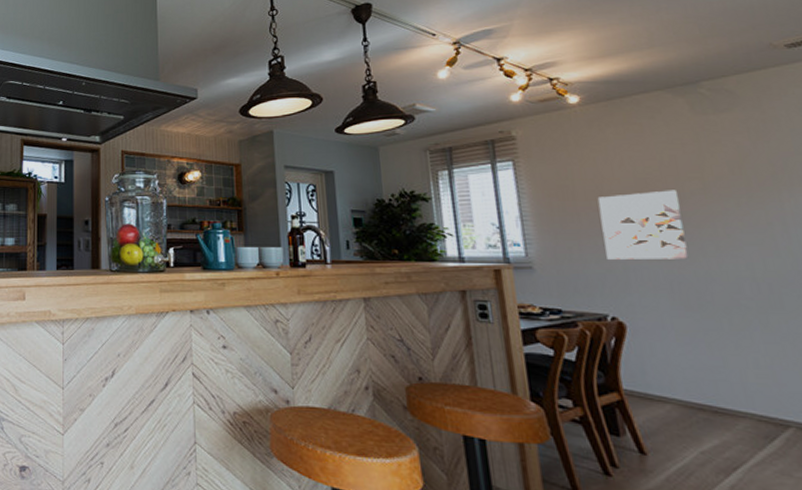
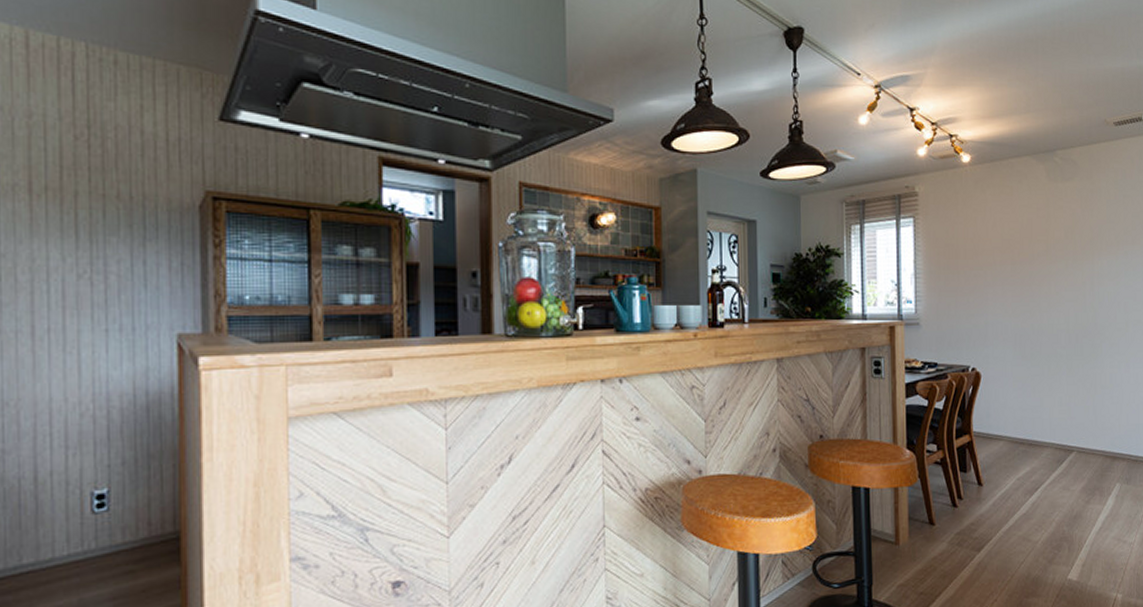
wall art: present [597,190,689,259] -> none [973,251,1030,315]

